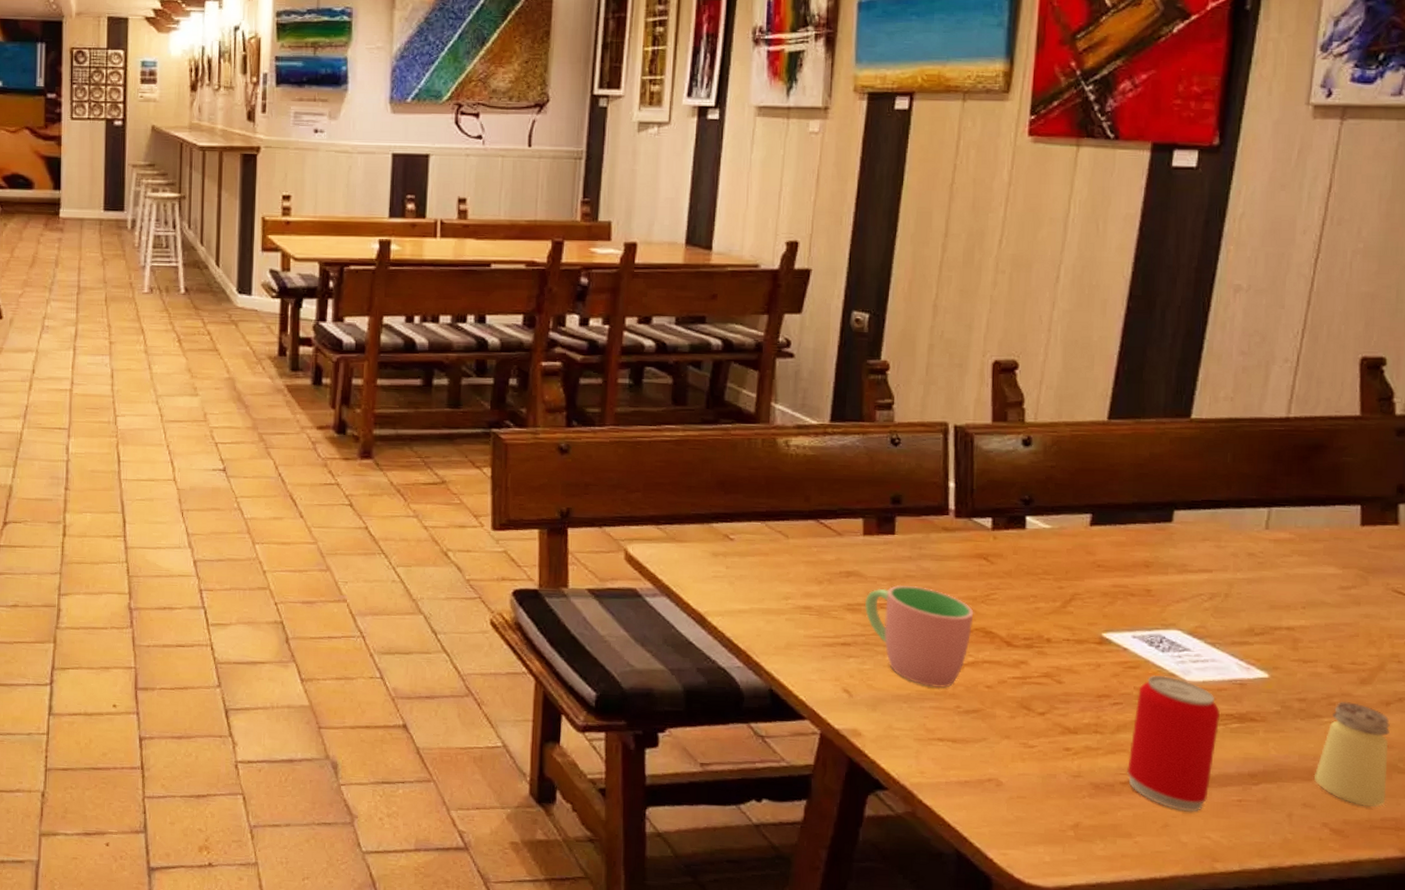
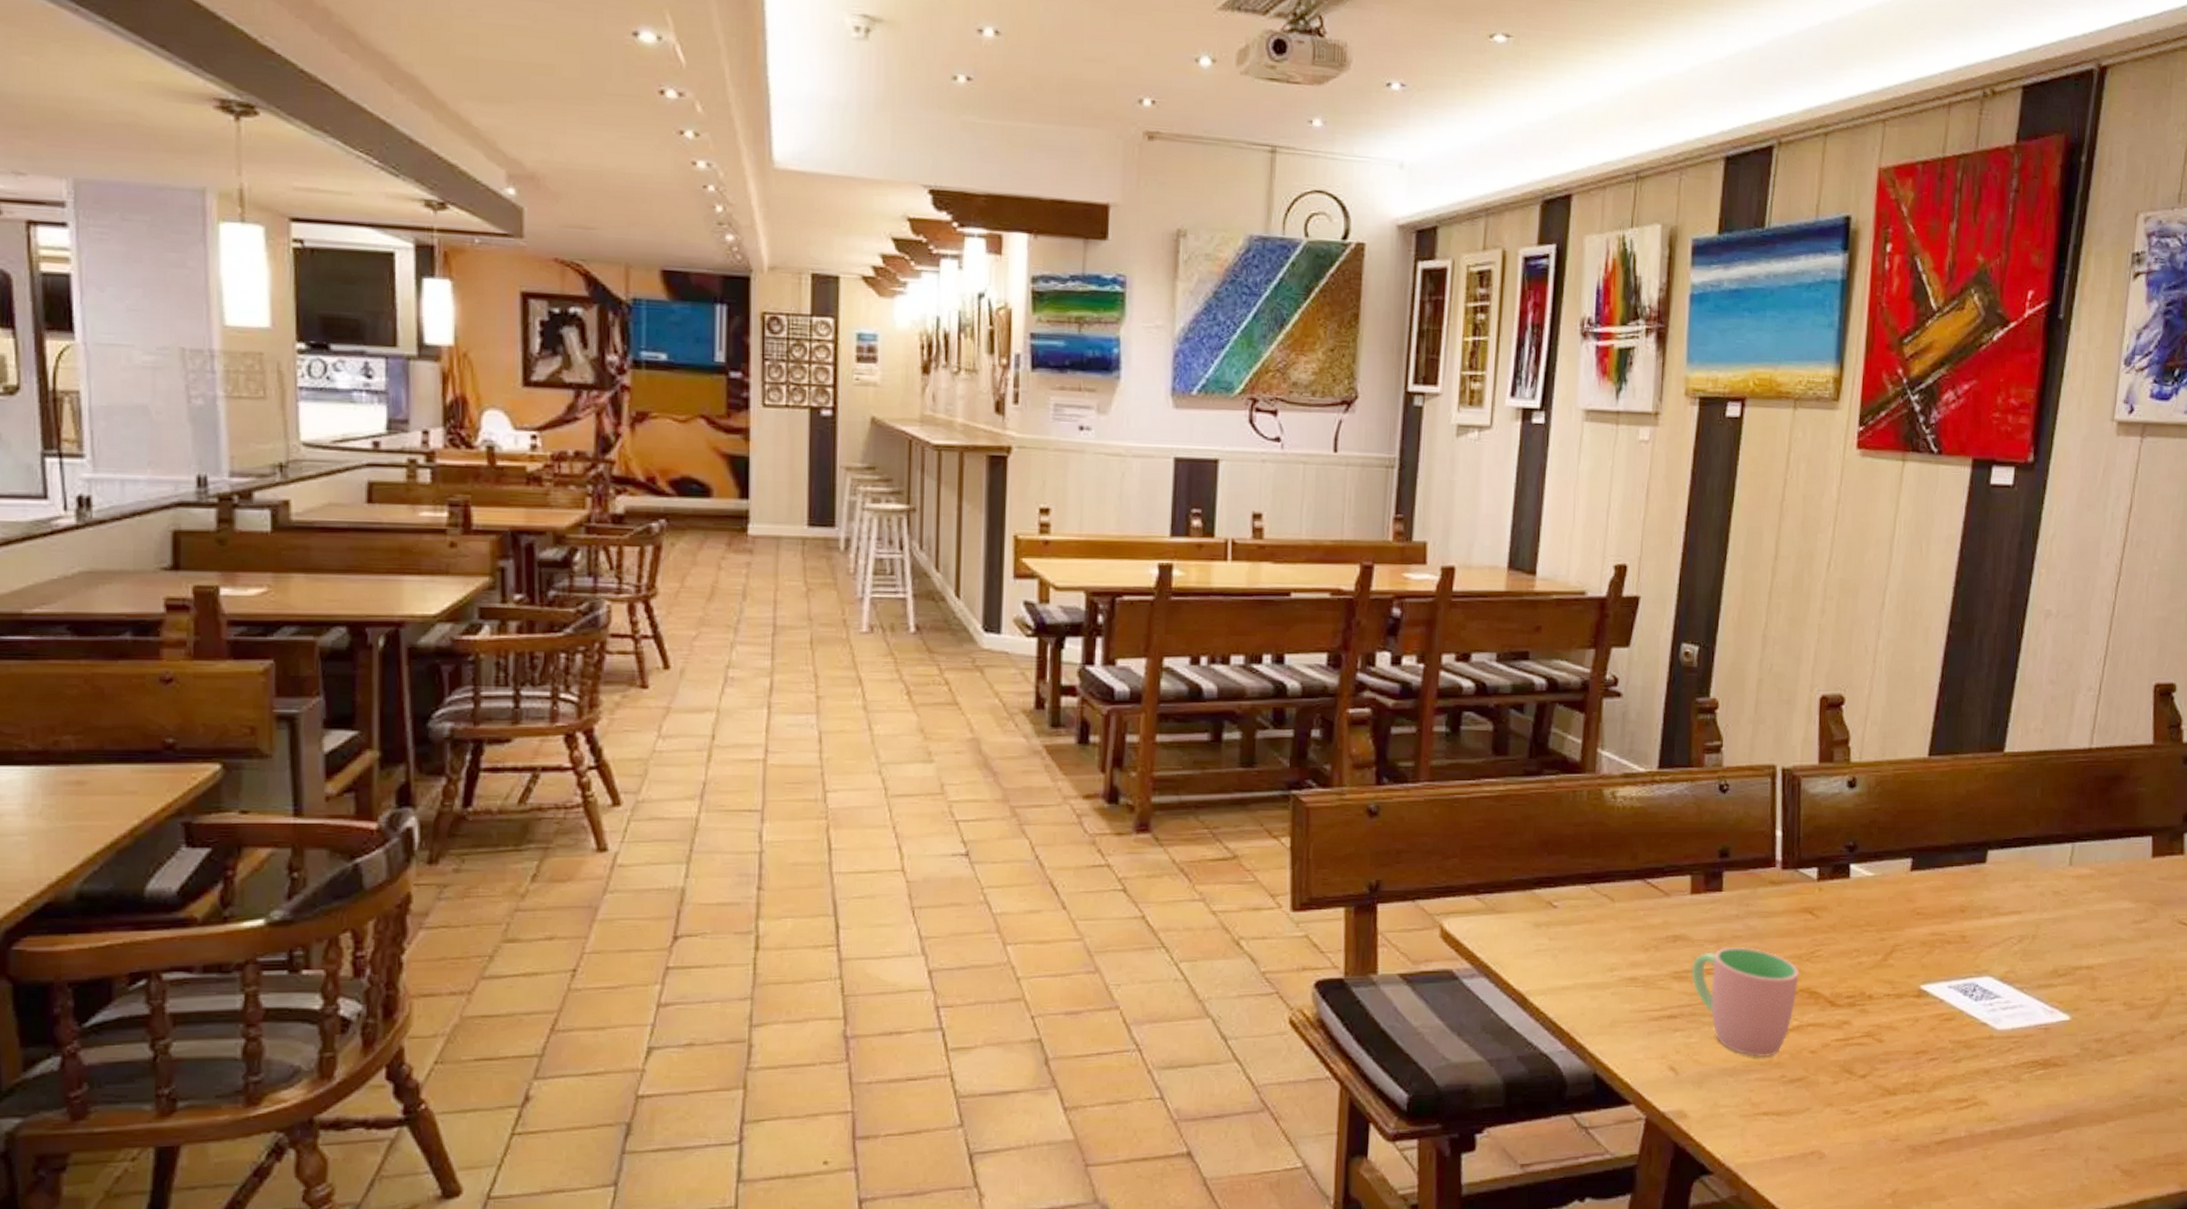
beverage can: present [1126,675,1221,812] -> none [1941,1026,2027,1167]
saltshaker: present [1313,701,1390,808] -> none [2108,1038,2174,1144]

